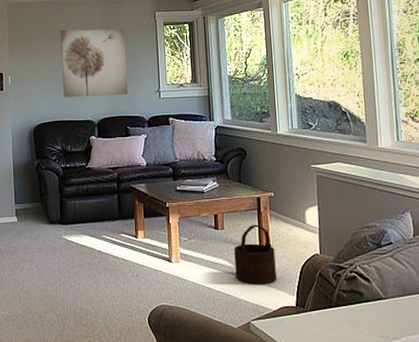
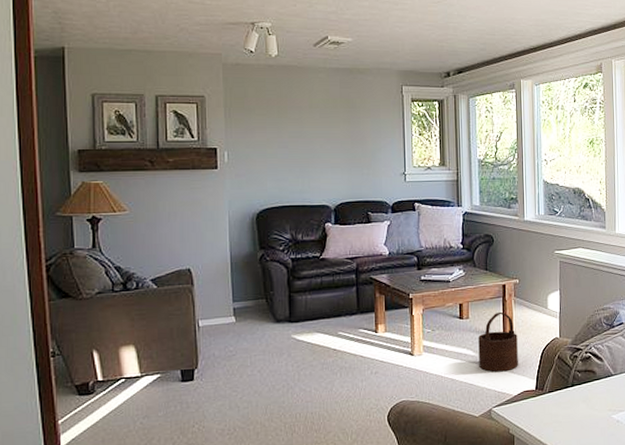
wall art: present [60,29,129,98] -> none [290,99,371,179]

